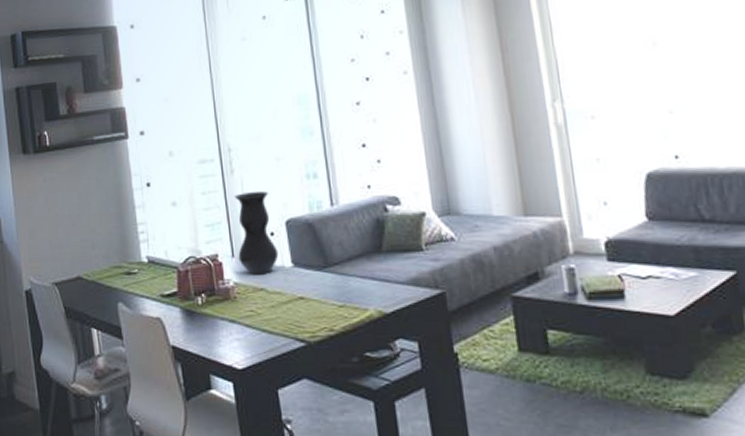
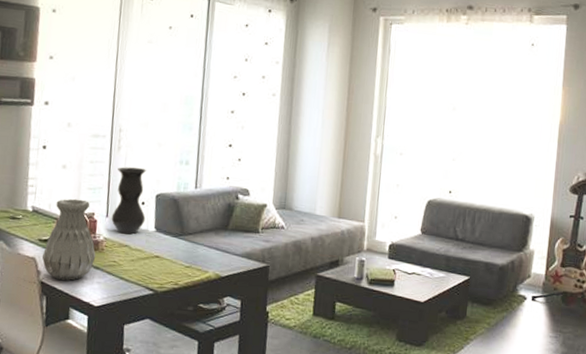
vase: none [167,240,229,341] -> present [42,198,96,281]

